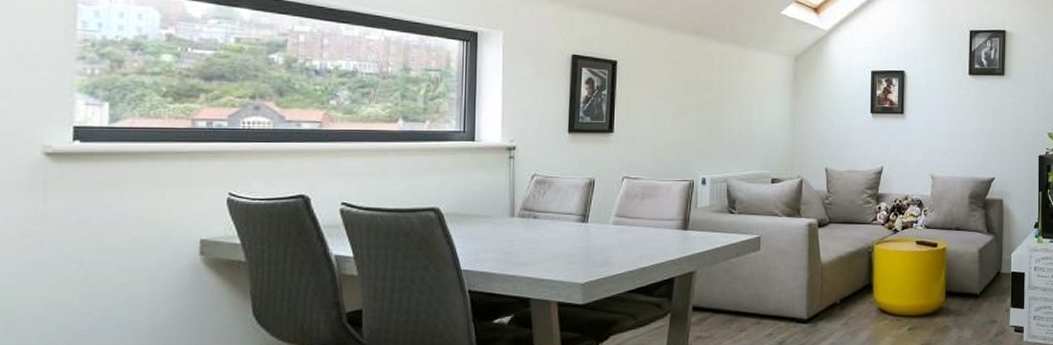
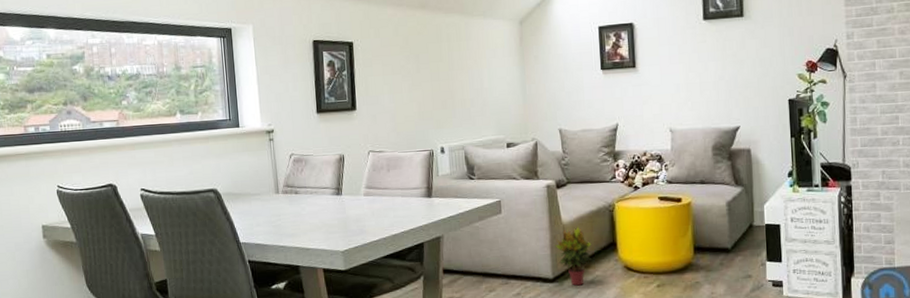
potted plant: none [812,266,848,327] -> present [555,226,592,286]

